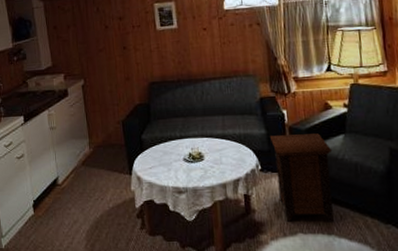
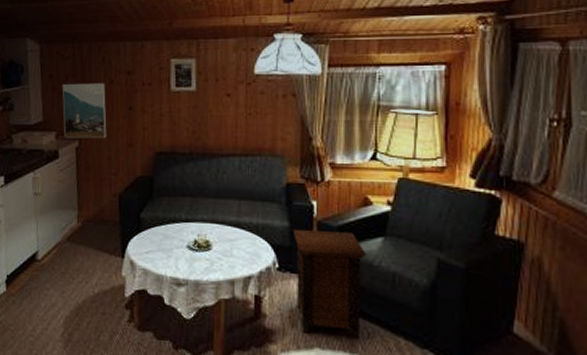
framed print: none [66,29,107,78] -> present [62,83,107,139]

